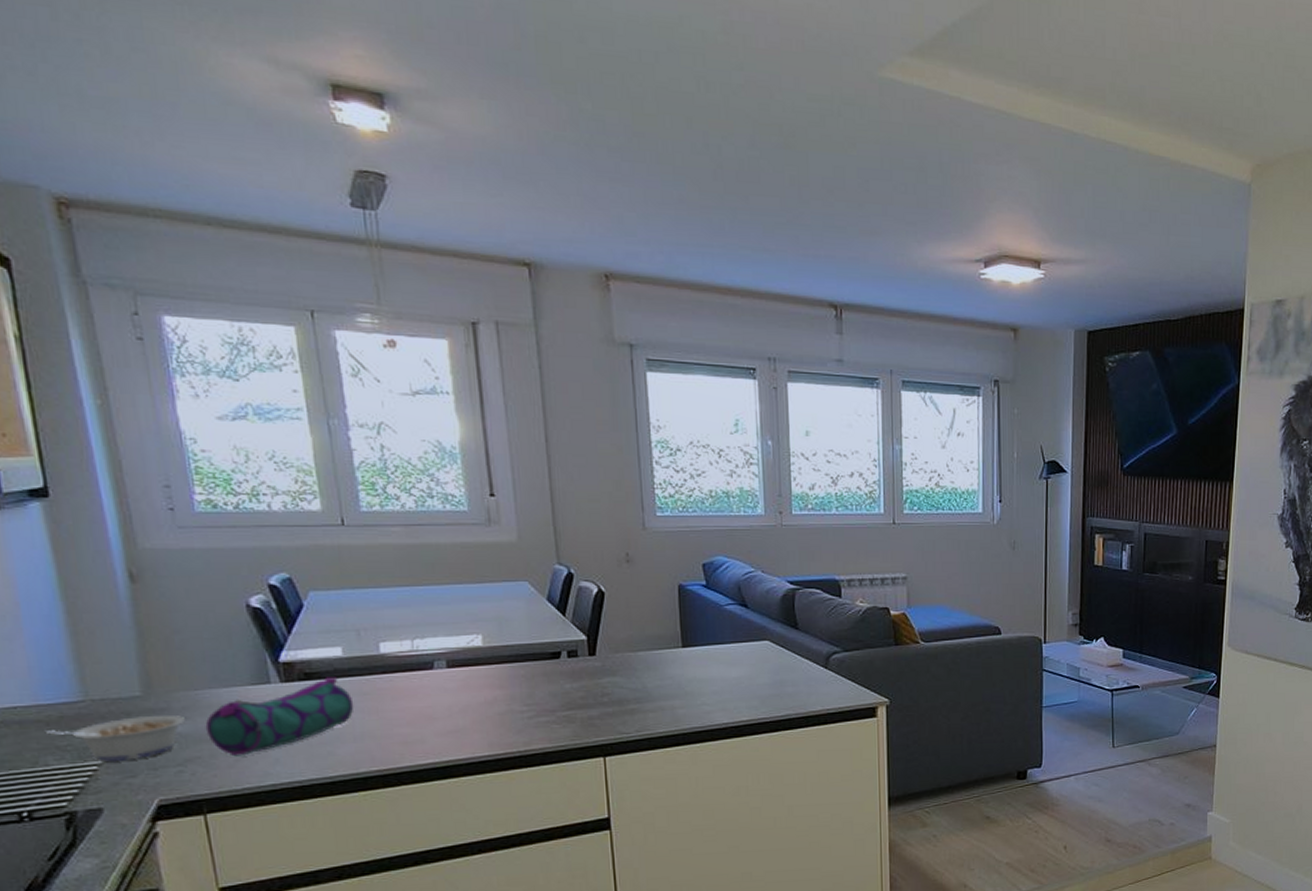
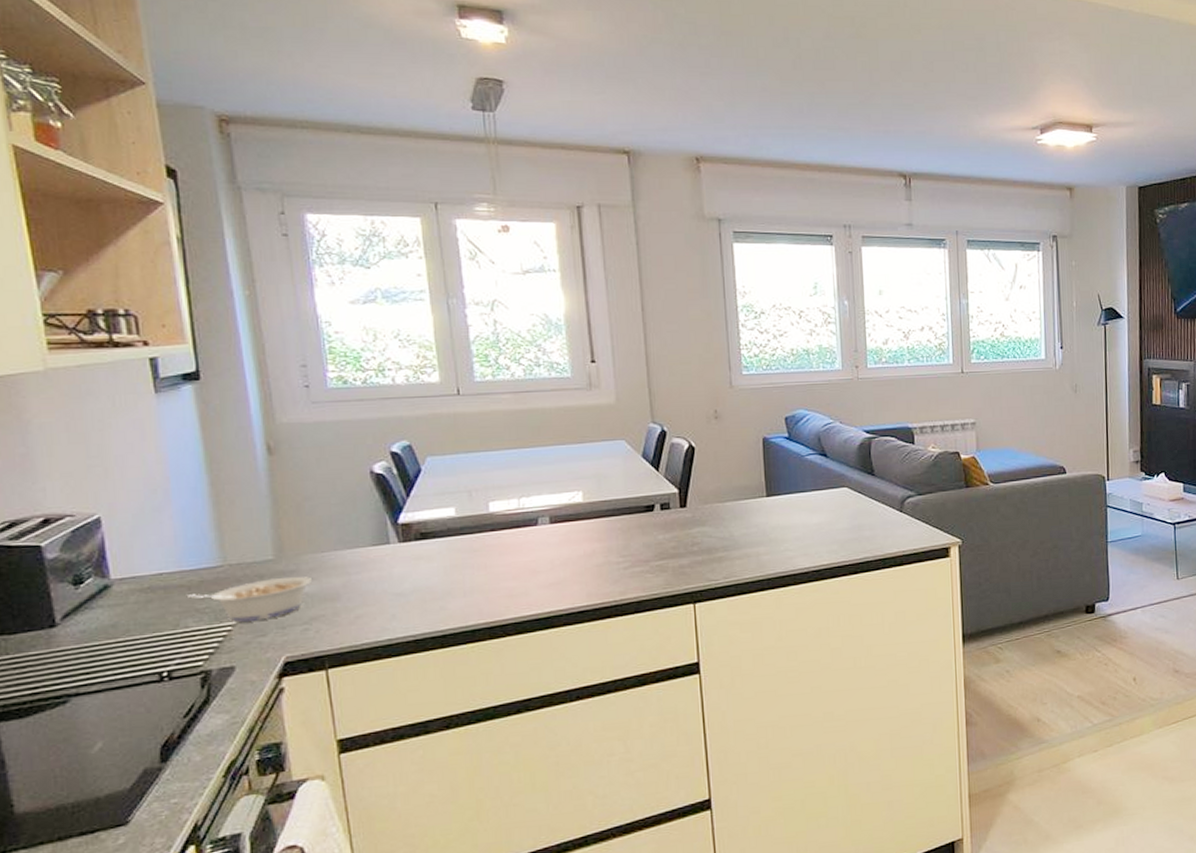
pencil case: present [205,677,354,757] -> none [330,535,465,614]

